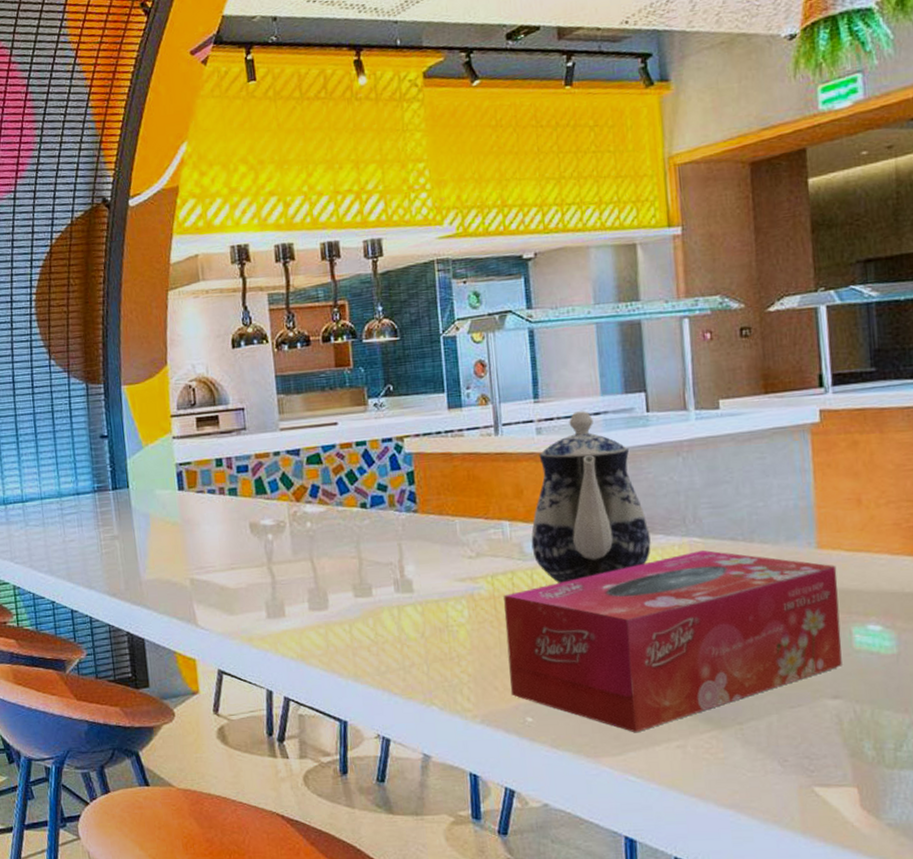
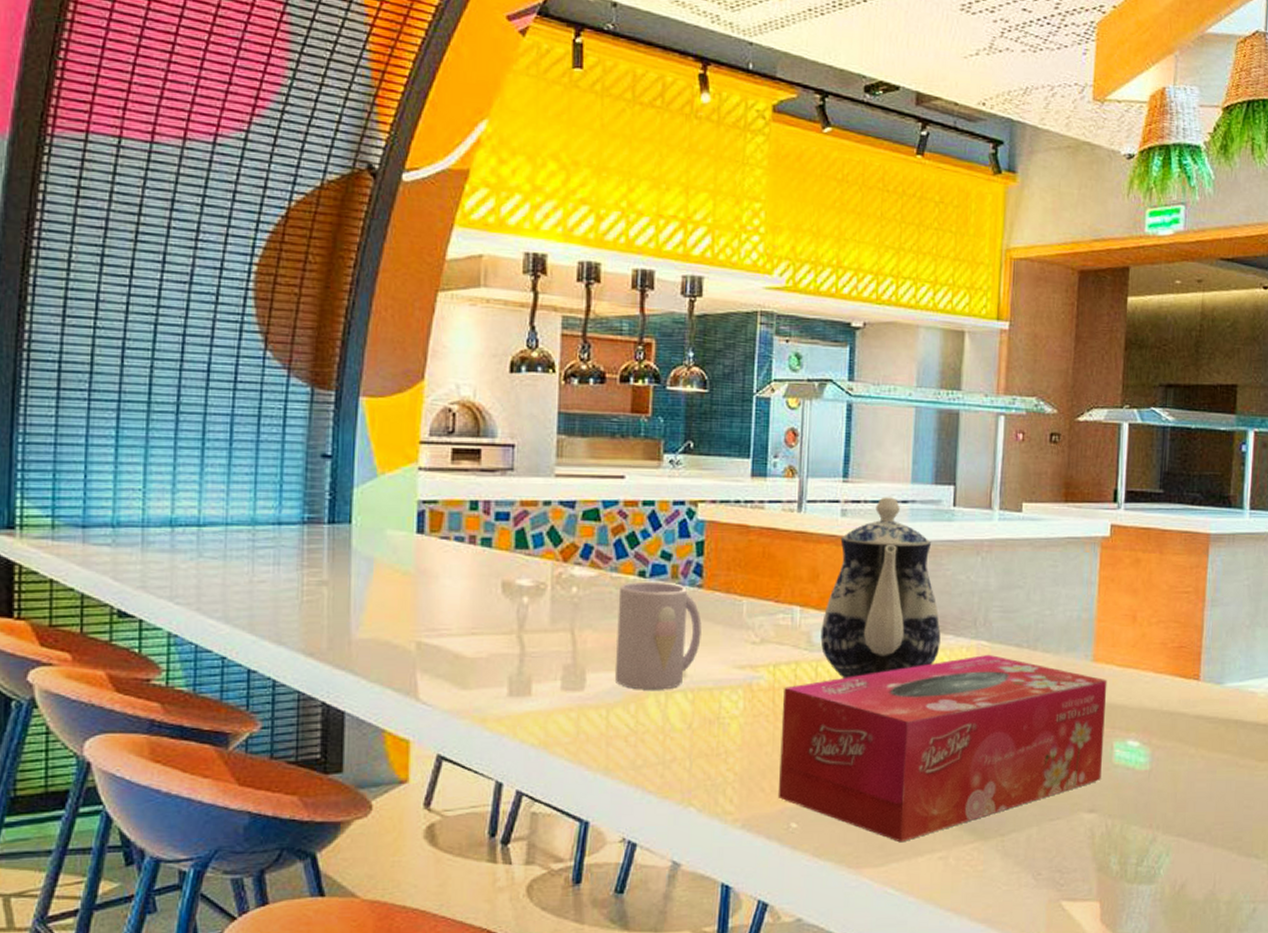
mug: none [346,511,423,606] -> present [616,581,702,690]

